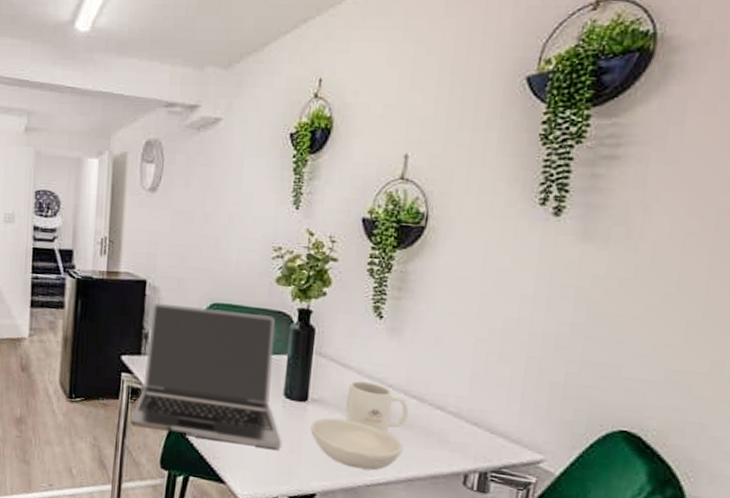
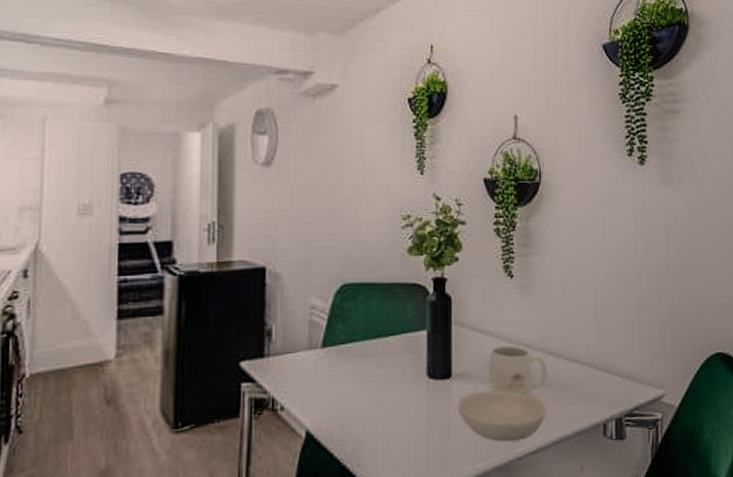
laptop: present [130,302,282,448] -> none [255,289,429,449]

